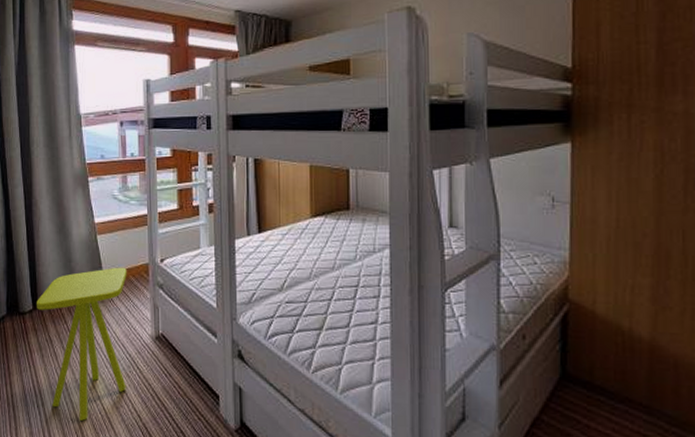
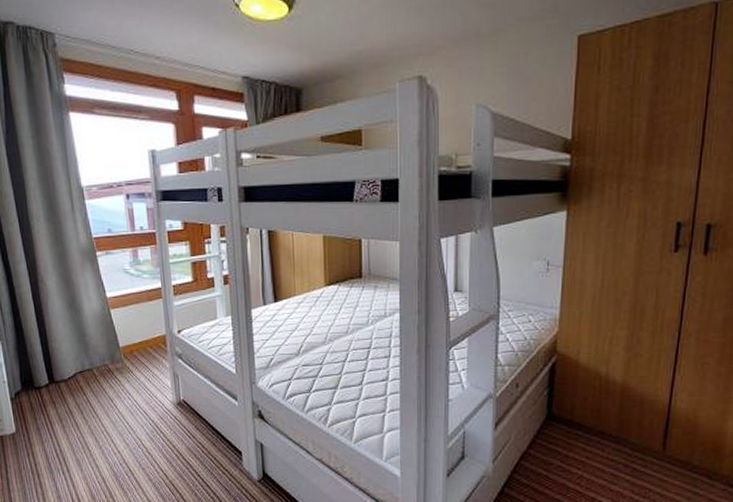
side table: present [37,267,127,421] -> none [52,339,151,482]

